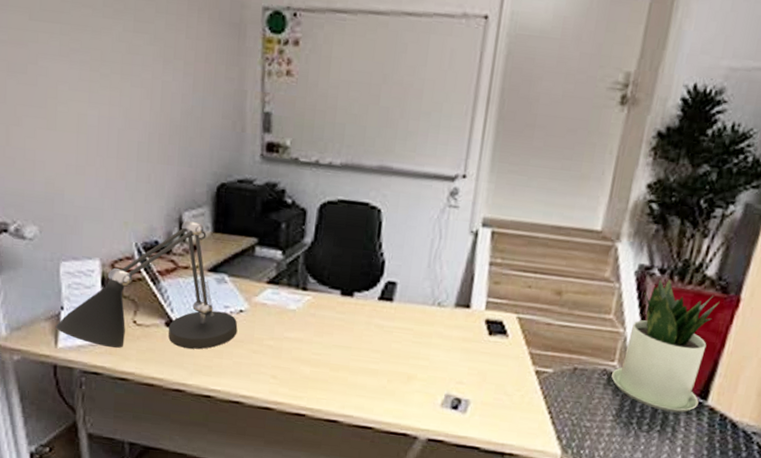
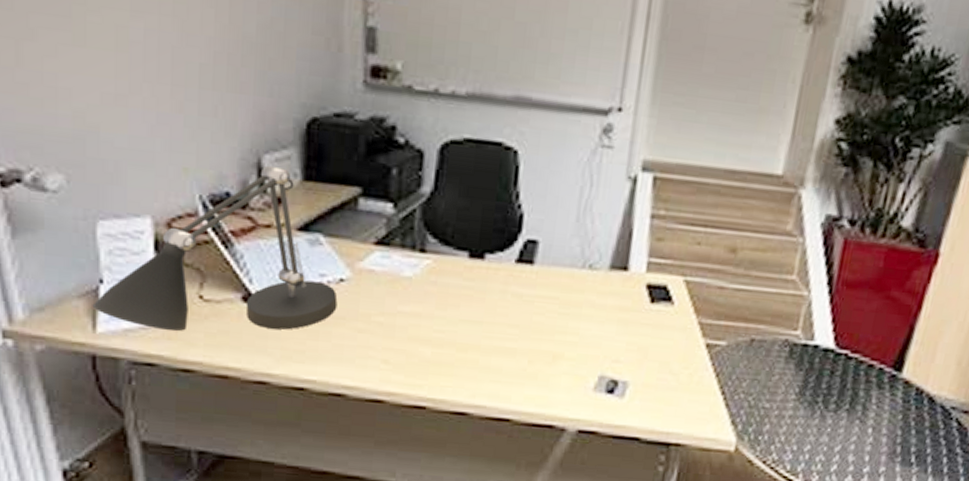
planter: present [611,279,720,413] -> none [794,232,916,388]

